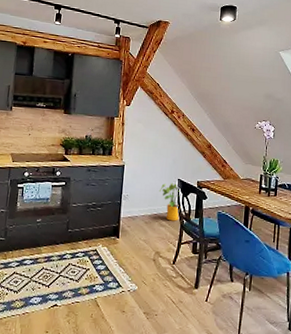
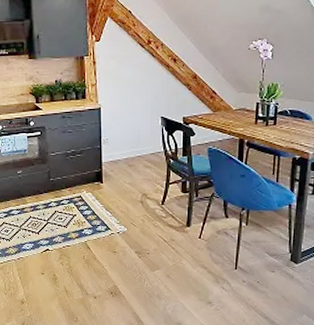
house plant: present [158,183,181,221] -> none [140,122,165,162]

